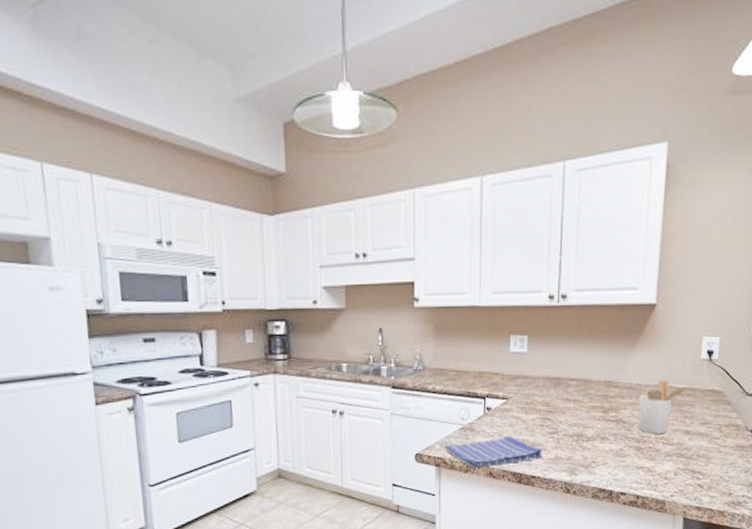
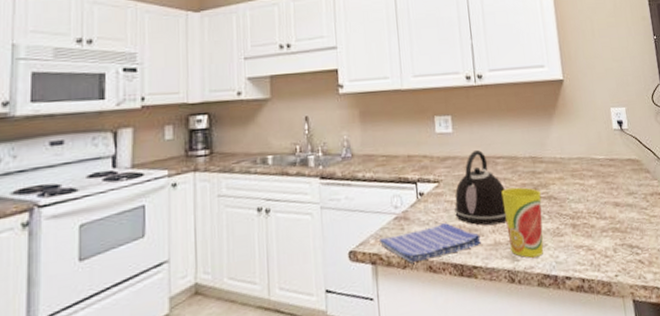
kettle: none [520,370,573,442] -> present [455,149,507,226]
cup: none [569,409,610,473] -> present [501,187,544,258]
utensil holder: present [638,380,691,435] -> none [564,151,610,209]

